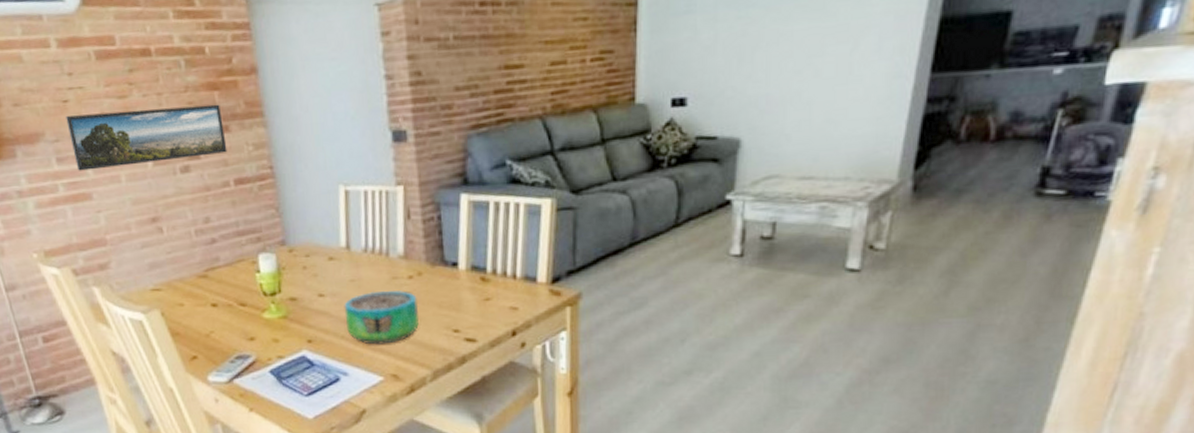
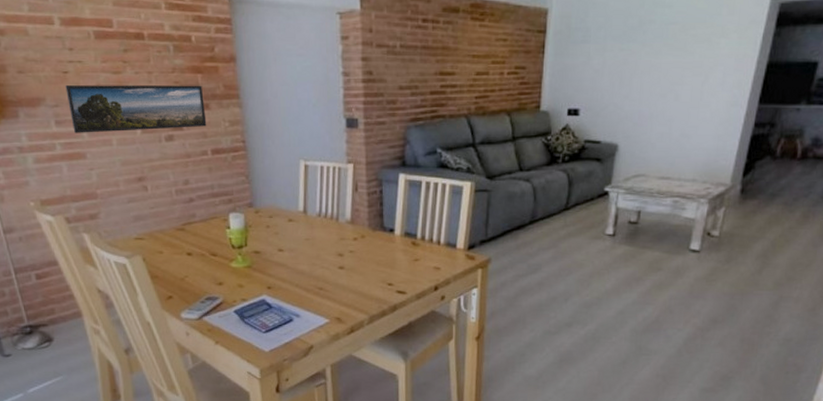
decorative bowl: present [344,291,419,345] -> none [299,249,361,293]

